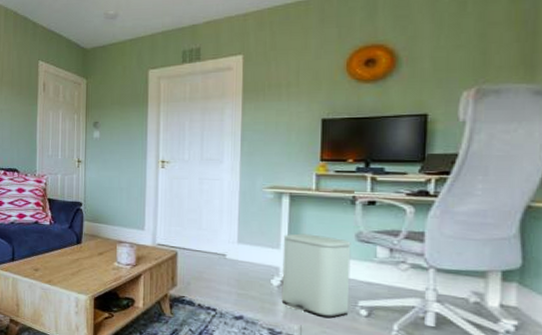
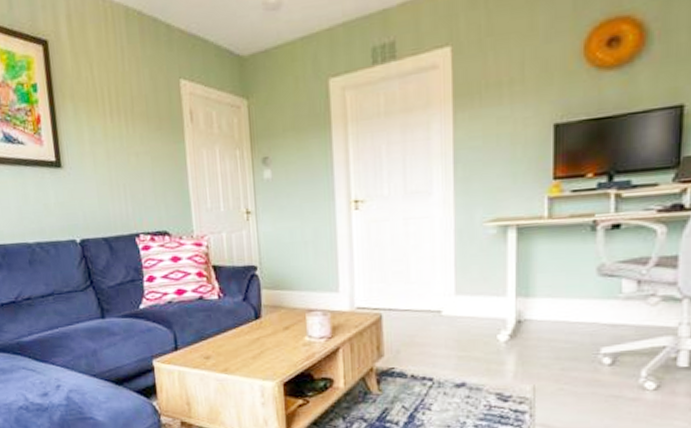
pedal bin: present [281,233,351,319] -> none [510,273,592,373]

